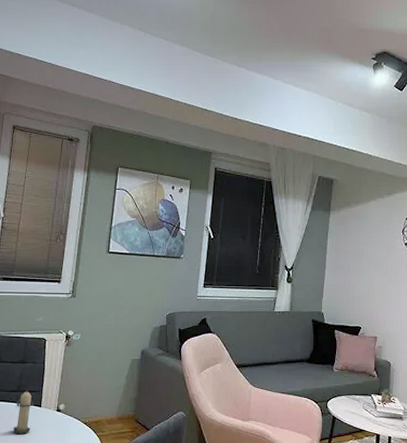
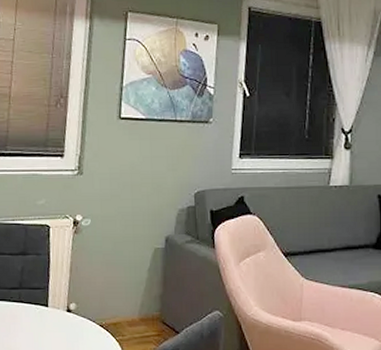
candle: present [13,389,35,434] -> none [16,286,40,339]

